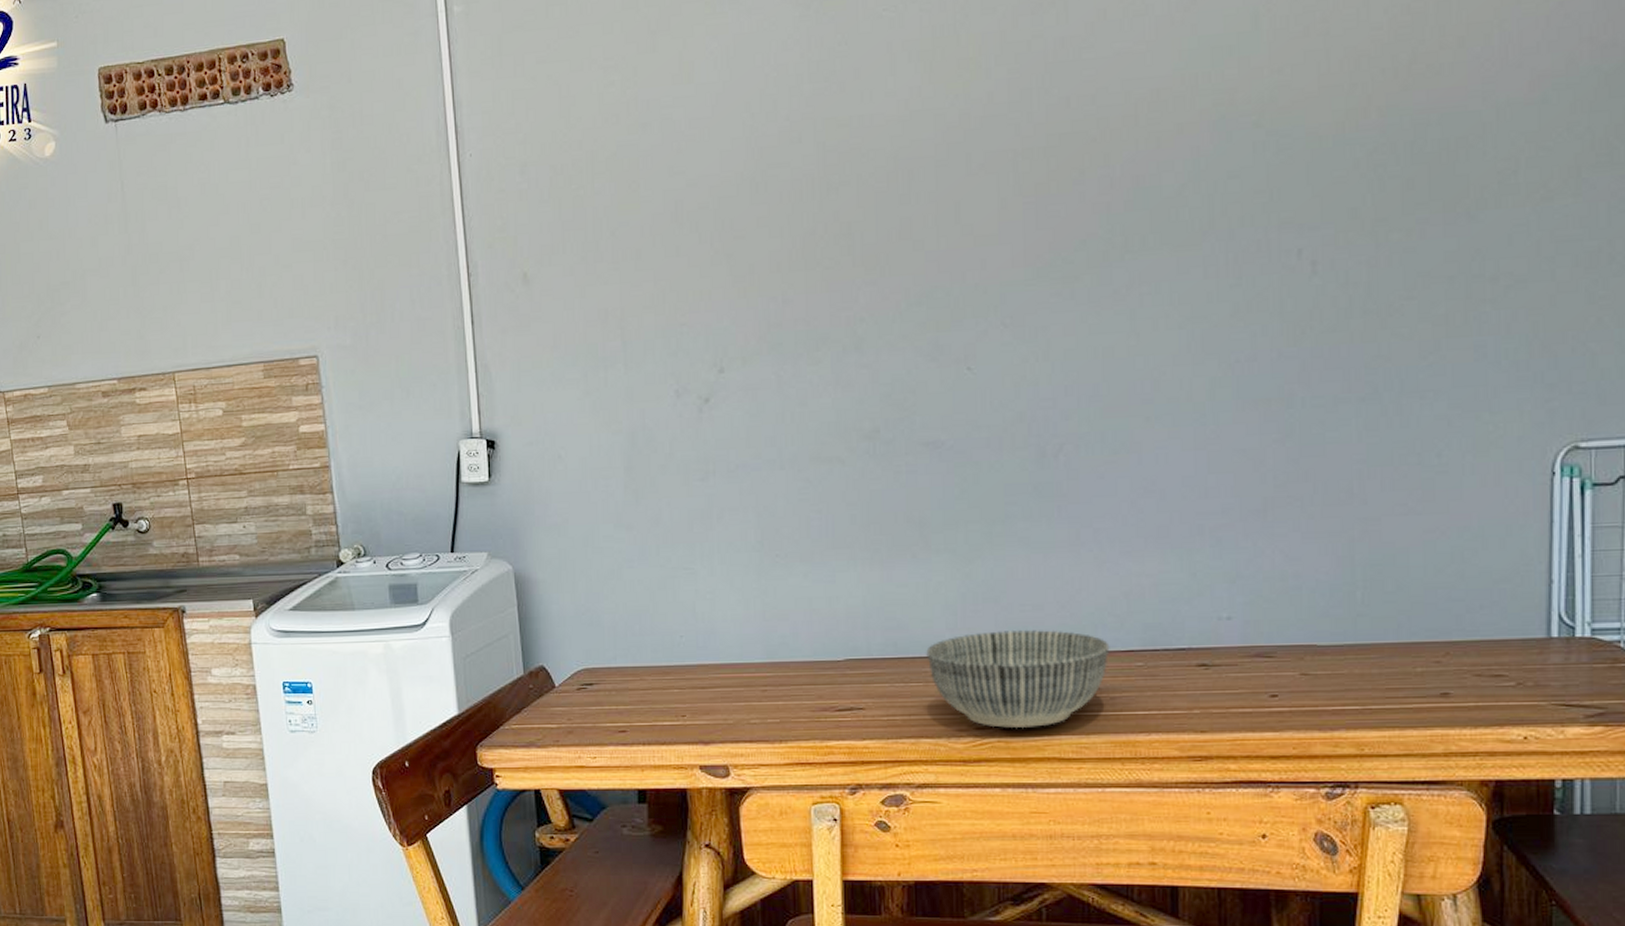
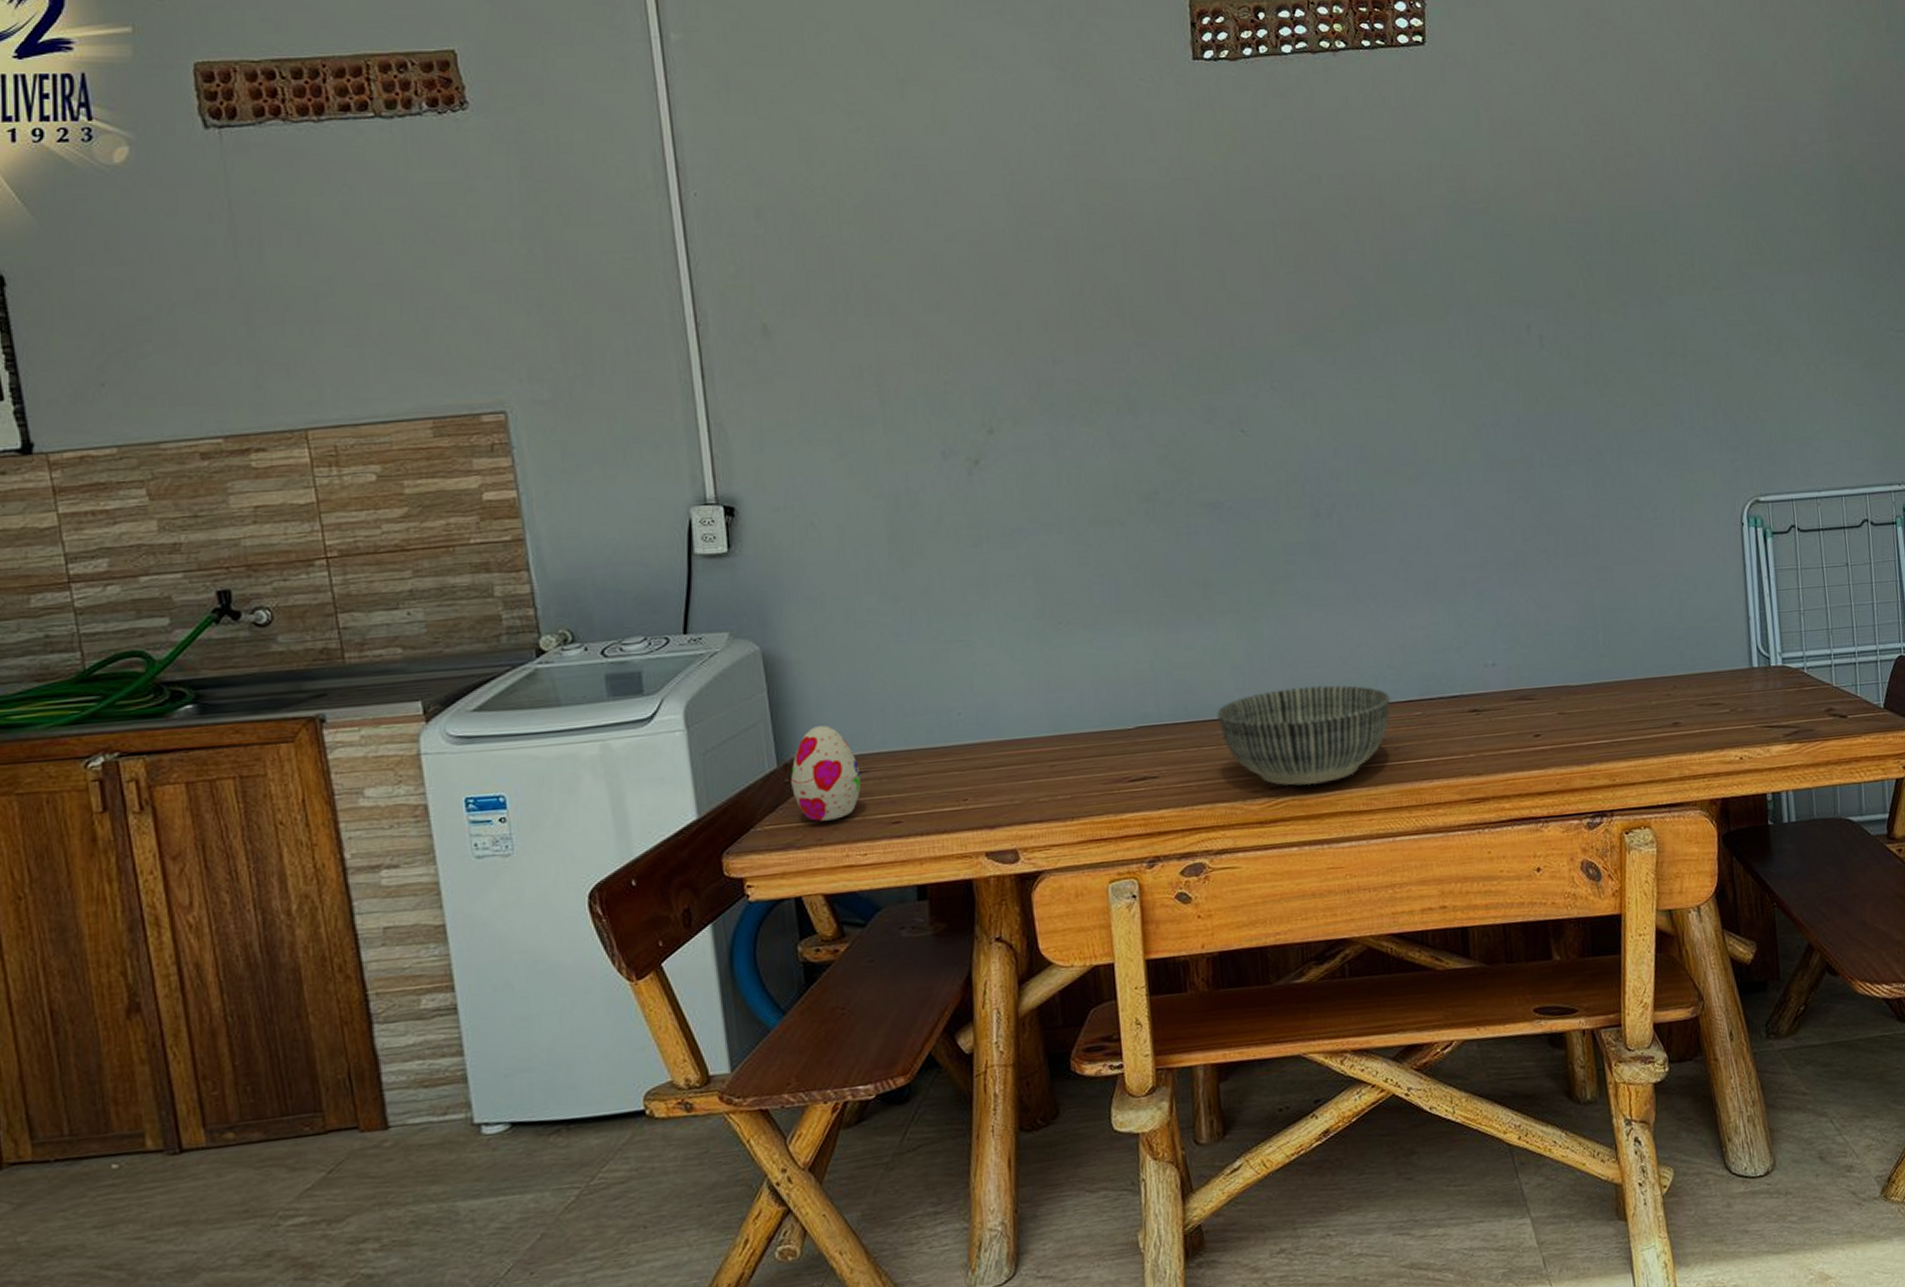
decorative egg: none [535,640,594,725] -> present [791,725,861,822]

